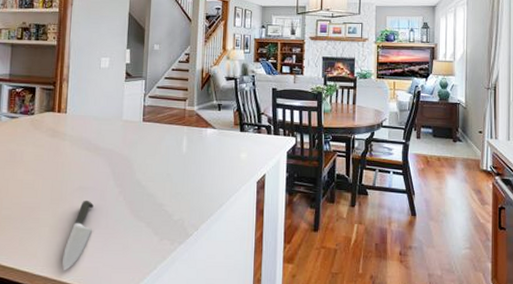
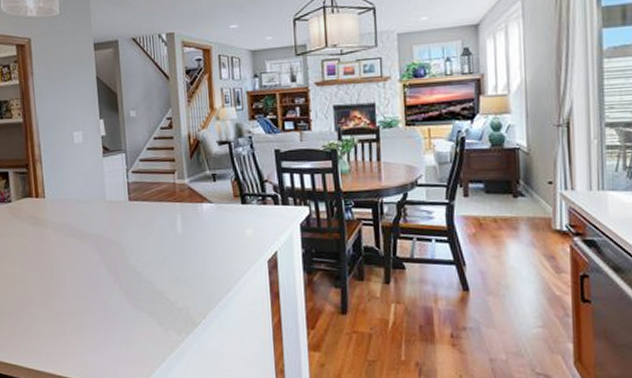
kitchen knife: present [62,201,93,271] -> none [64,292,91,367]

